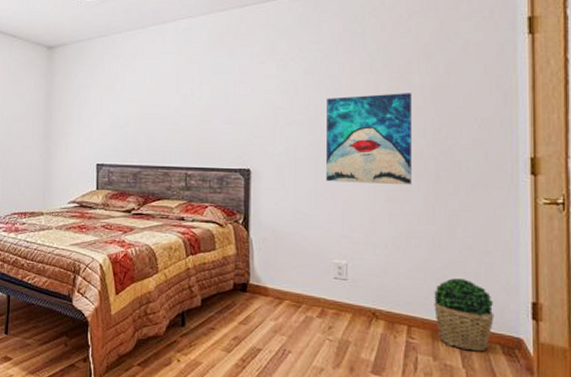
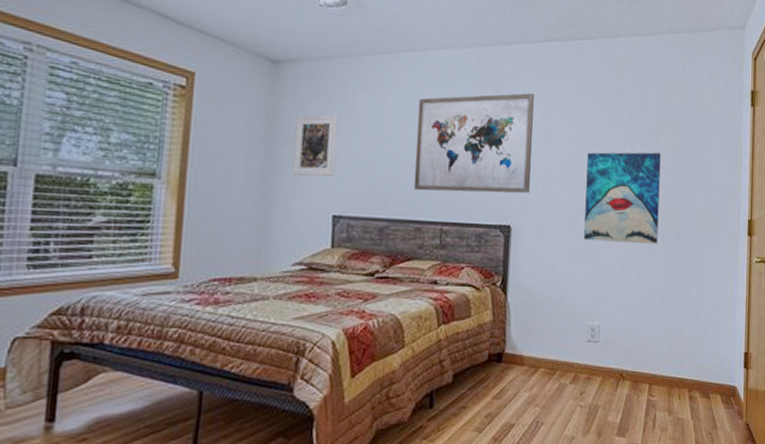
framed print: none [65,84,98,135] -> present [292,114,339,177]
wall art: none [160,47,270,141] -> present [413,92,535,194]
potted plant: present [434,278,494,352] -> none [671,334,717,403]

